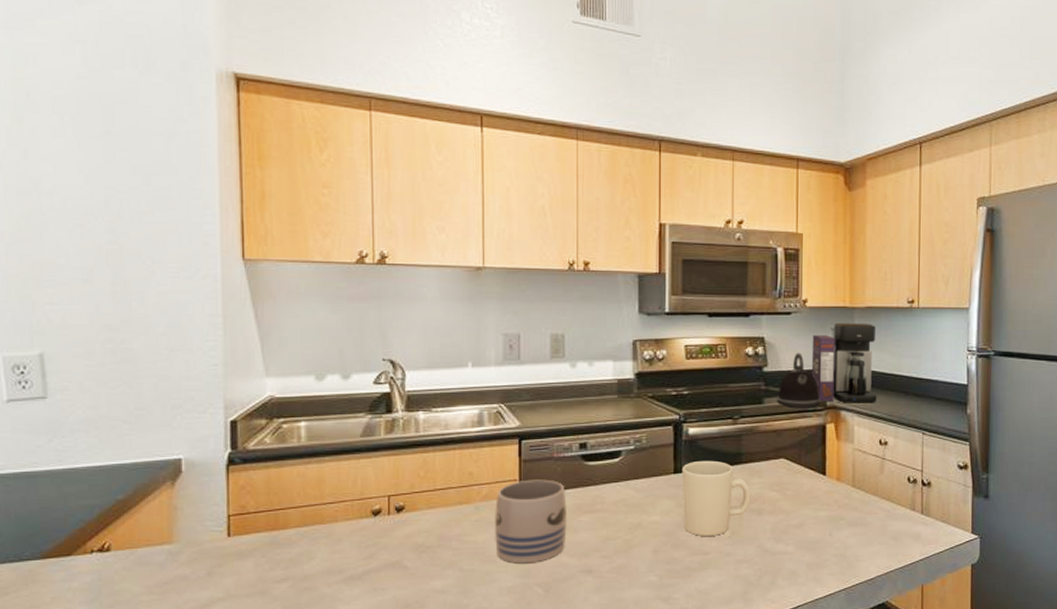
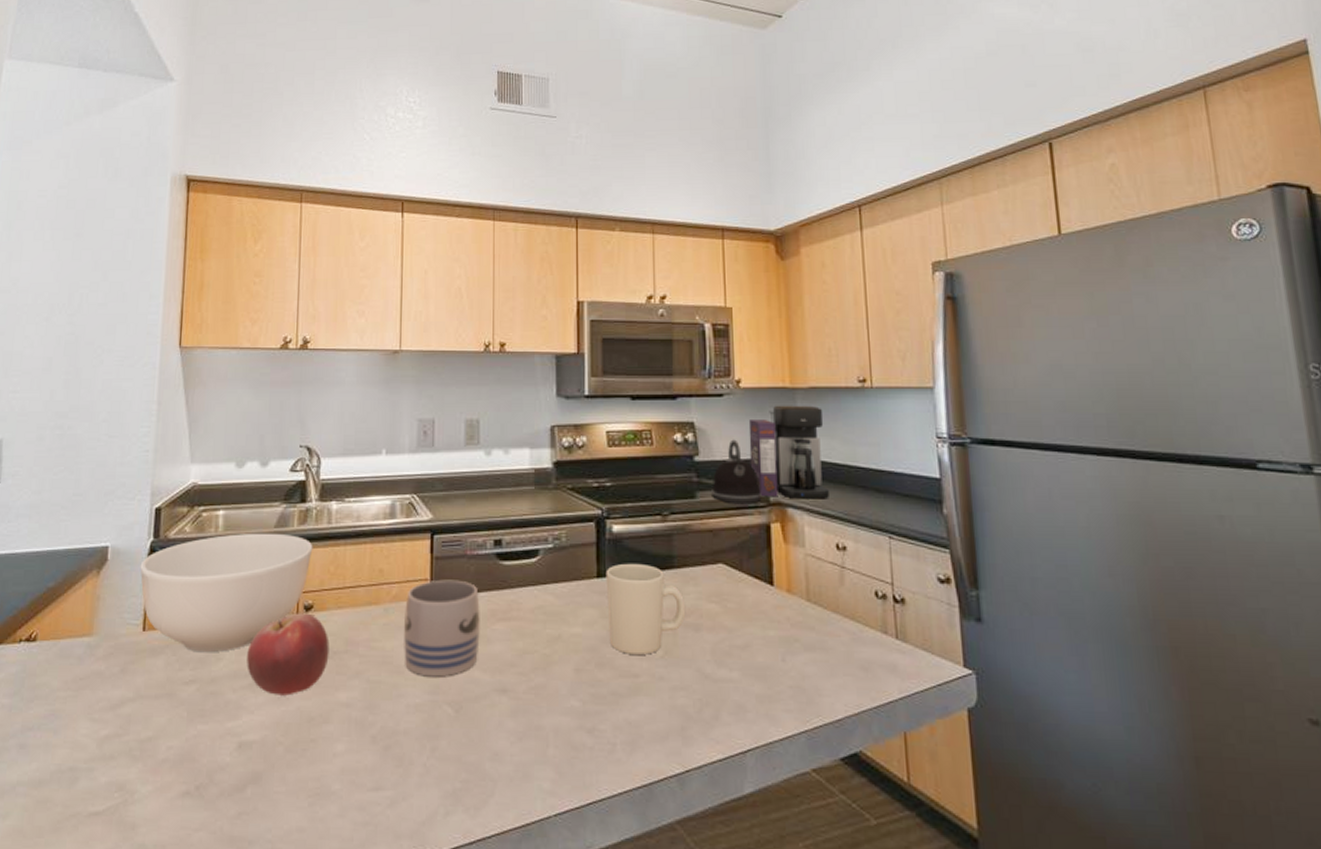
bowl: none [218,442,402,554] -> present [140,533,313,653]
fruit: none [340,514,422,587] -> present [247,613,330,696]

